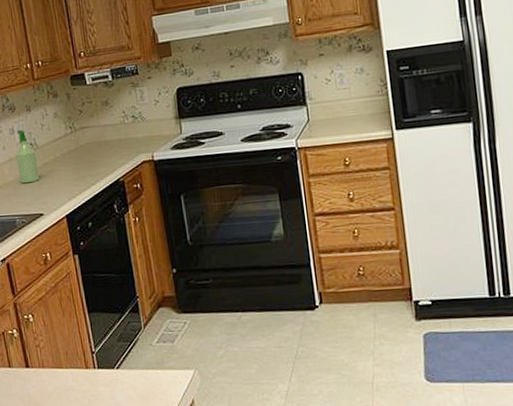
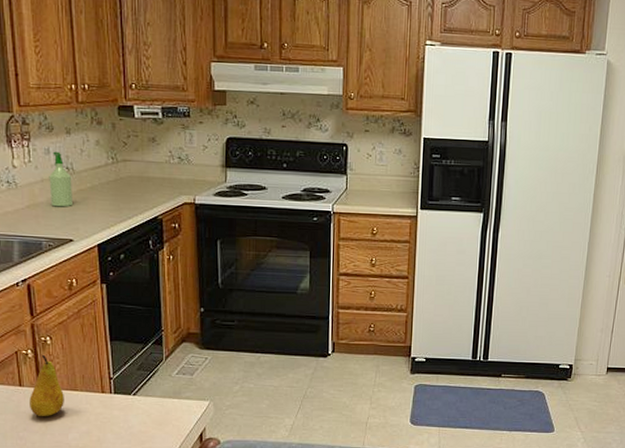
fruit: none [19,333,52,397] -> present [30,354,64,416]

